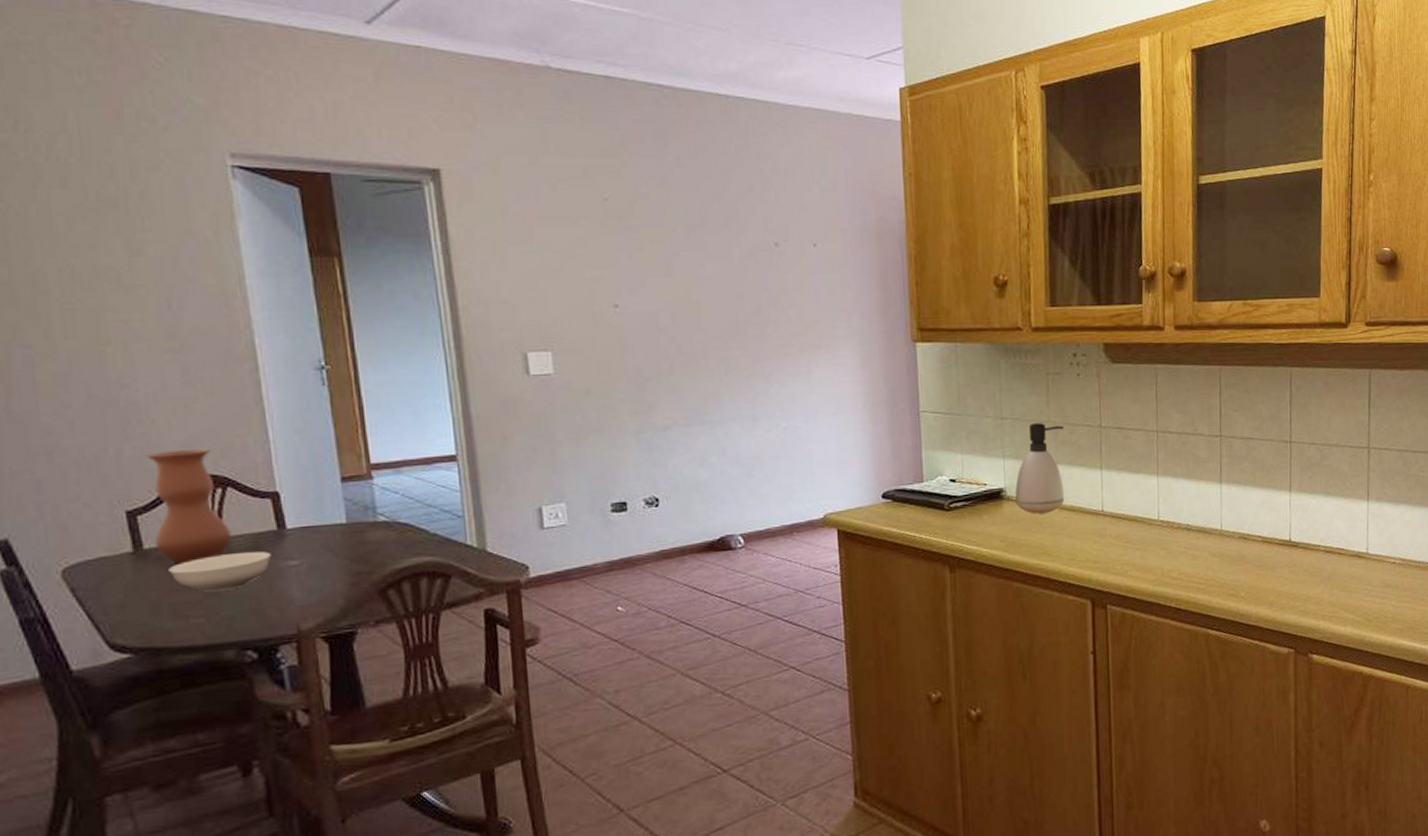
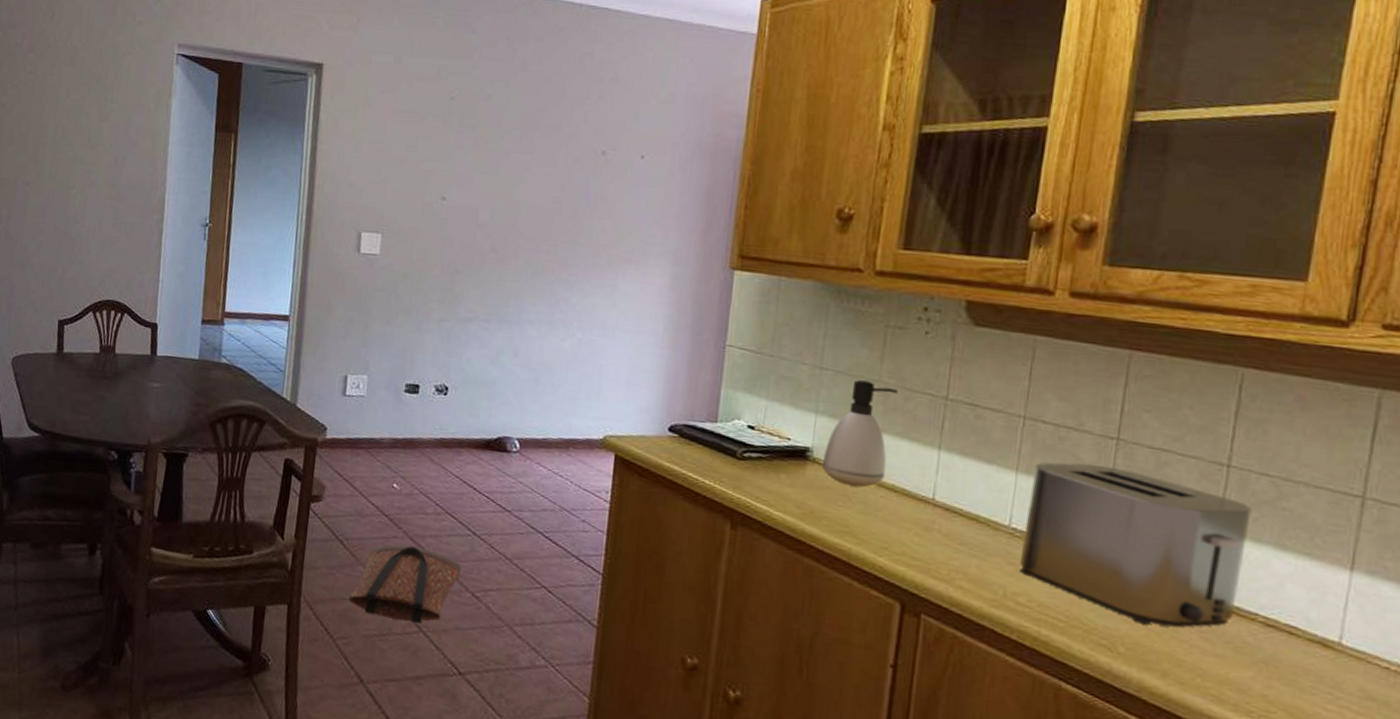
vase: present [144,448,232,566] -> none [71,277,121,371]
bowl: present [169,551,272,592] -> none [75,367,143,398]
shopping bag: none [590,662,707,742] -> present [348,544,462,624]
toaster: none [1169,458,1308,572] -> present [1019,462,1252,628]

